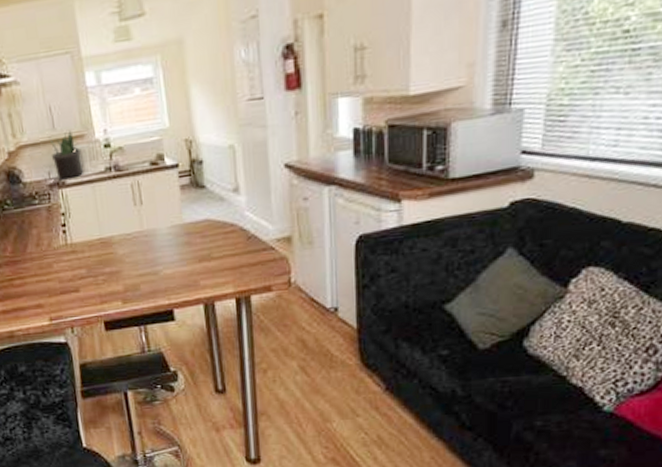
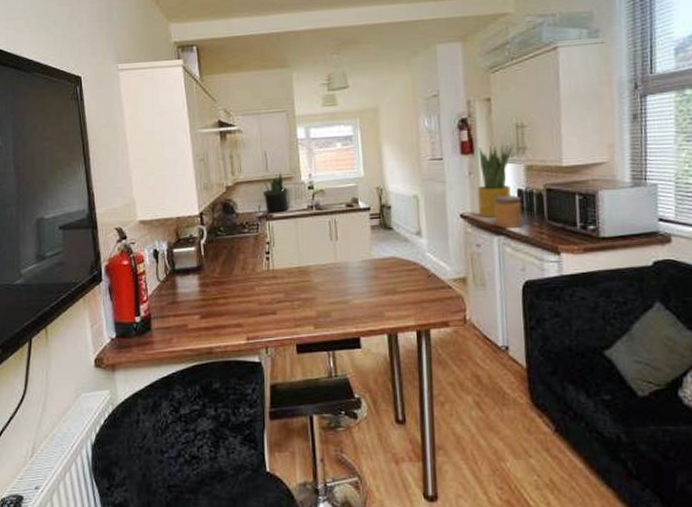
planter: none [304,73,350,166] -> present [476,144,513,219]
jar: none [325,136,358,177] -> present [494,196,523,229]

